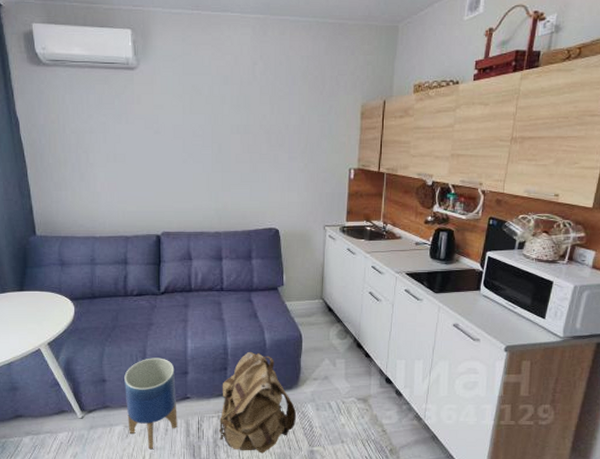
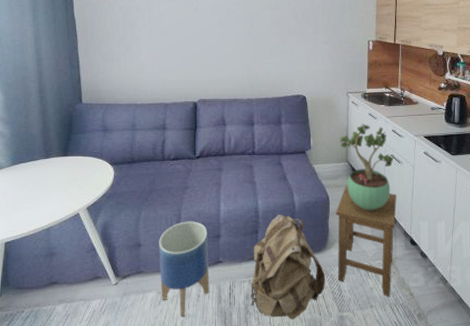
stool: none [308,322,373,433] -> present [335,184,397,297]
potted plant: none [315,259,372,348] -> present [340,124,393,210]

